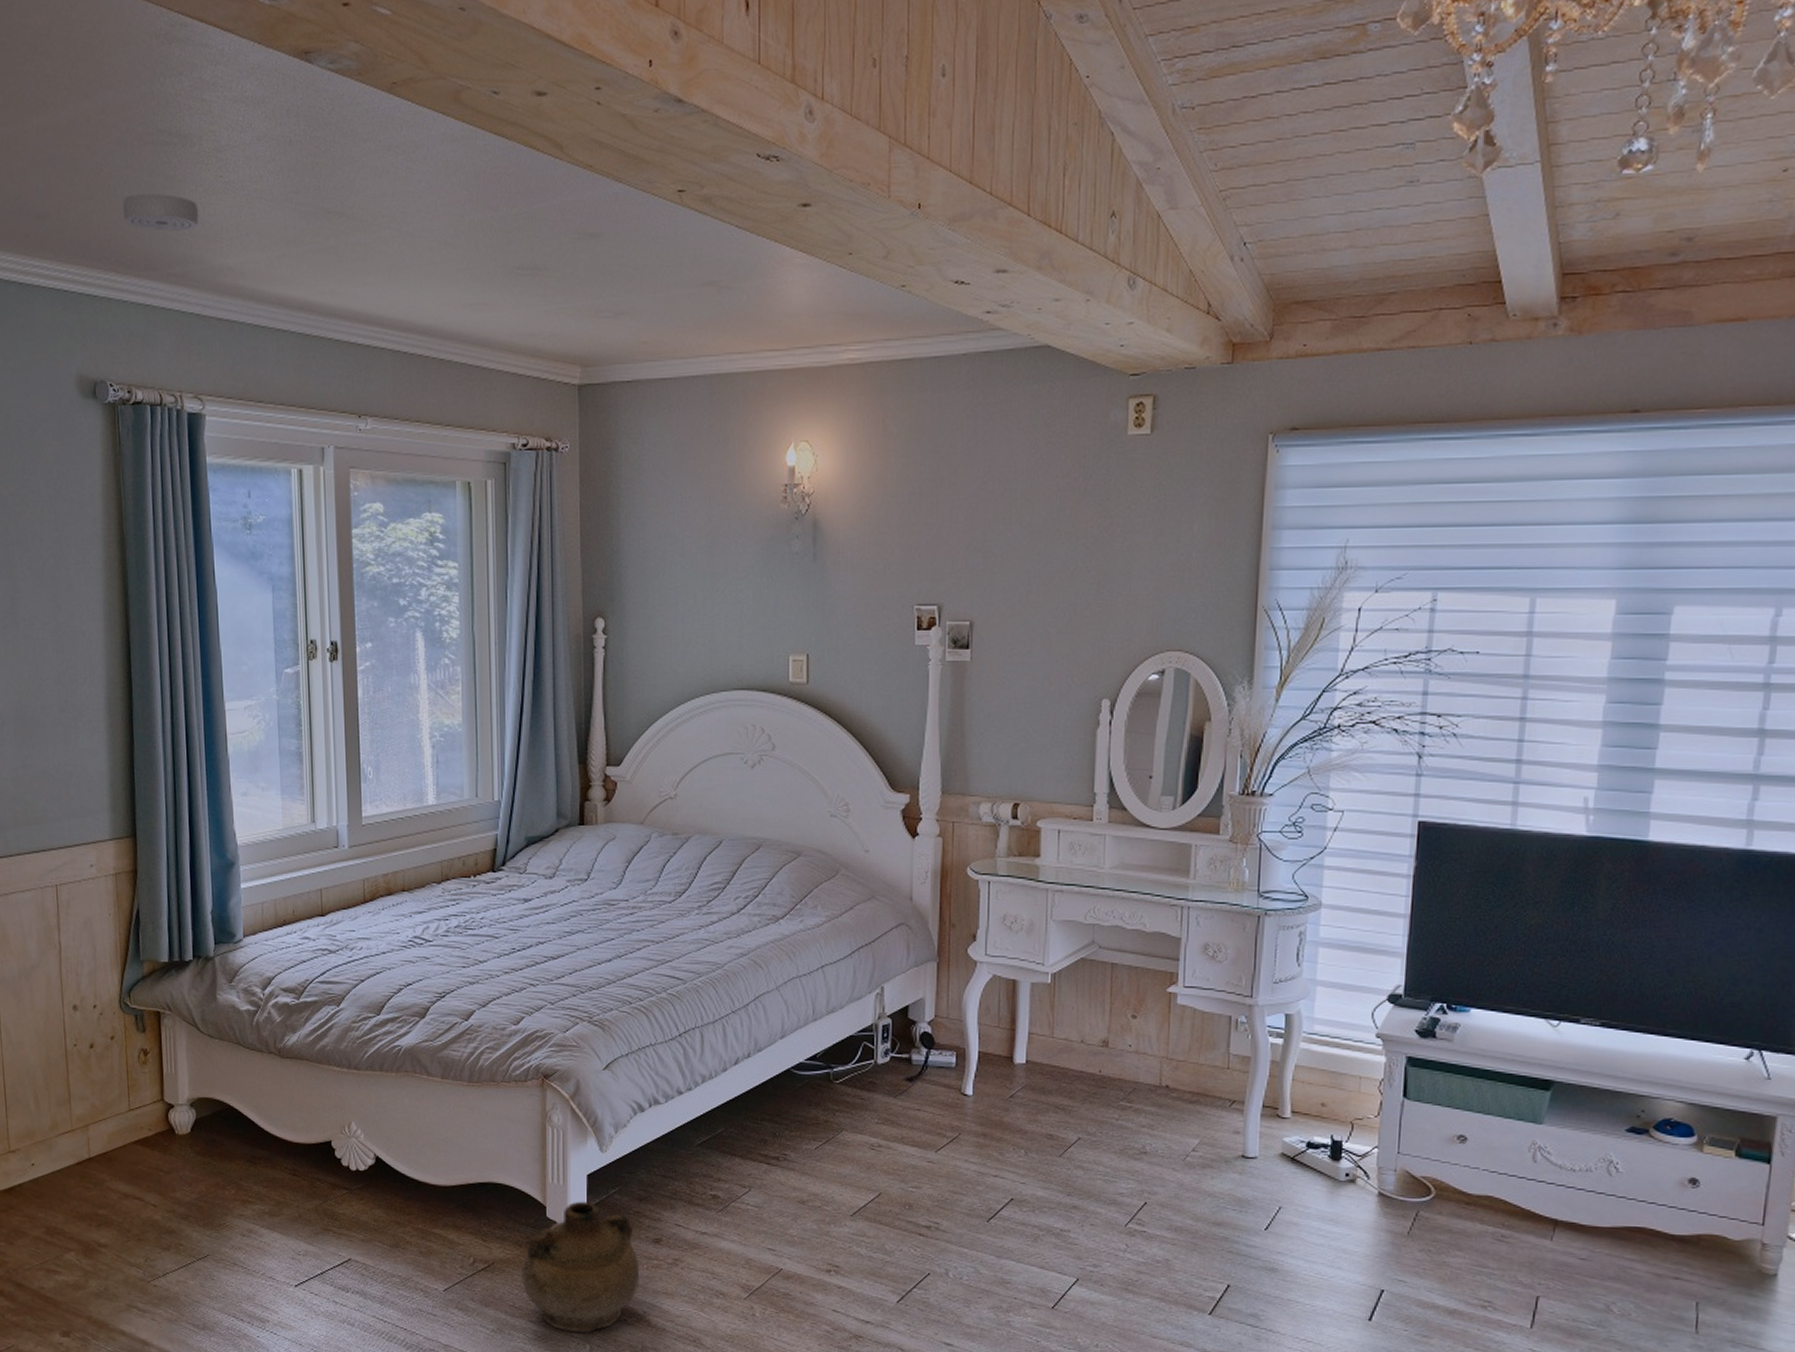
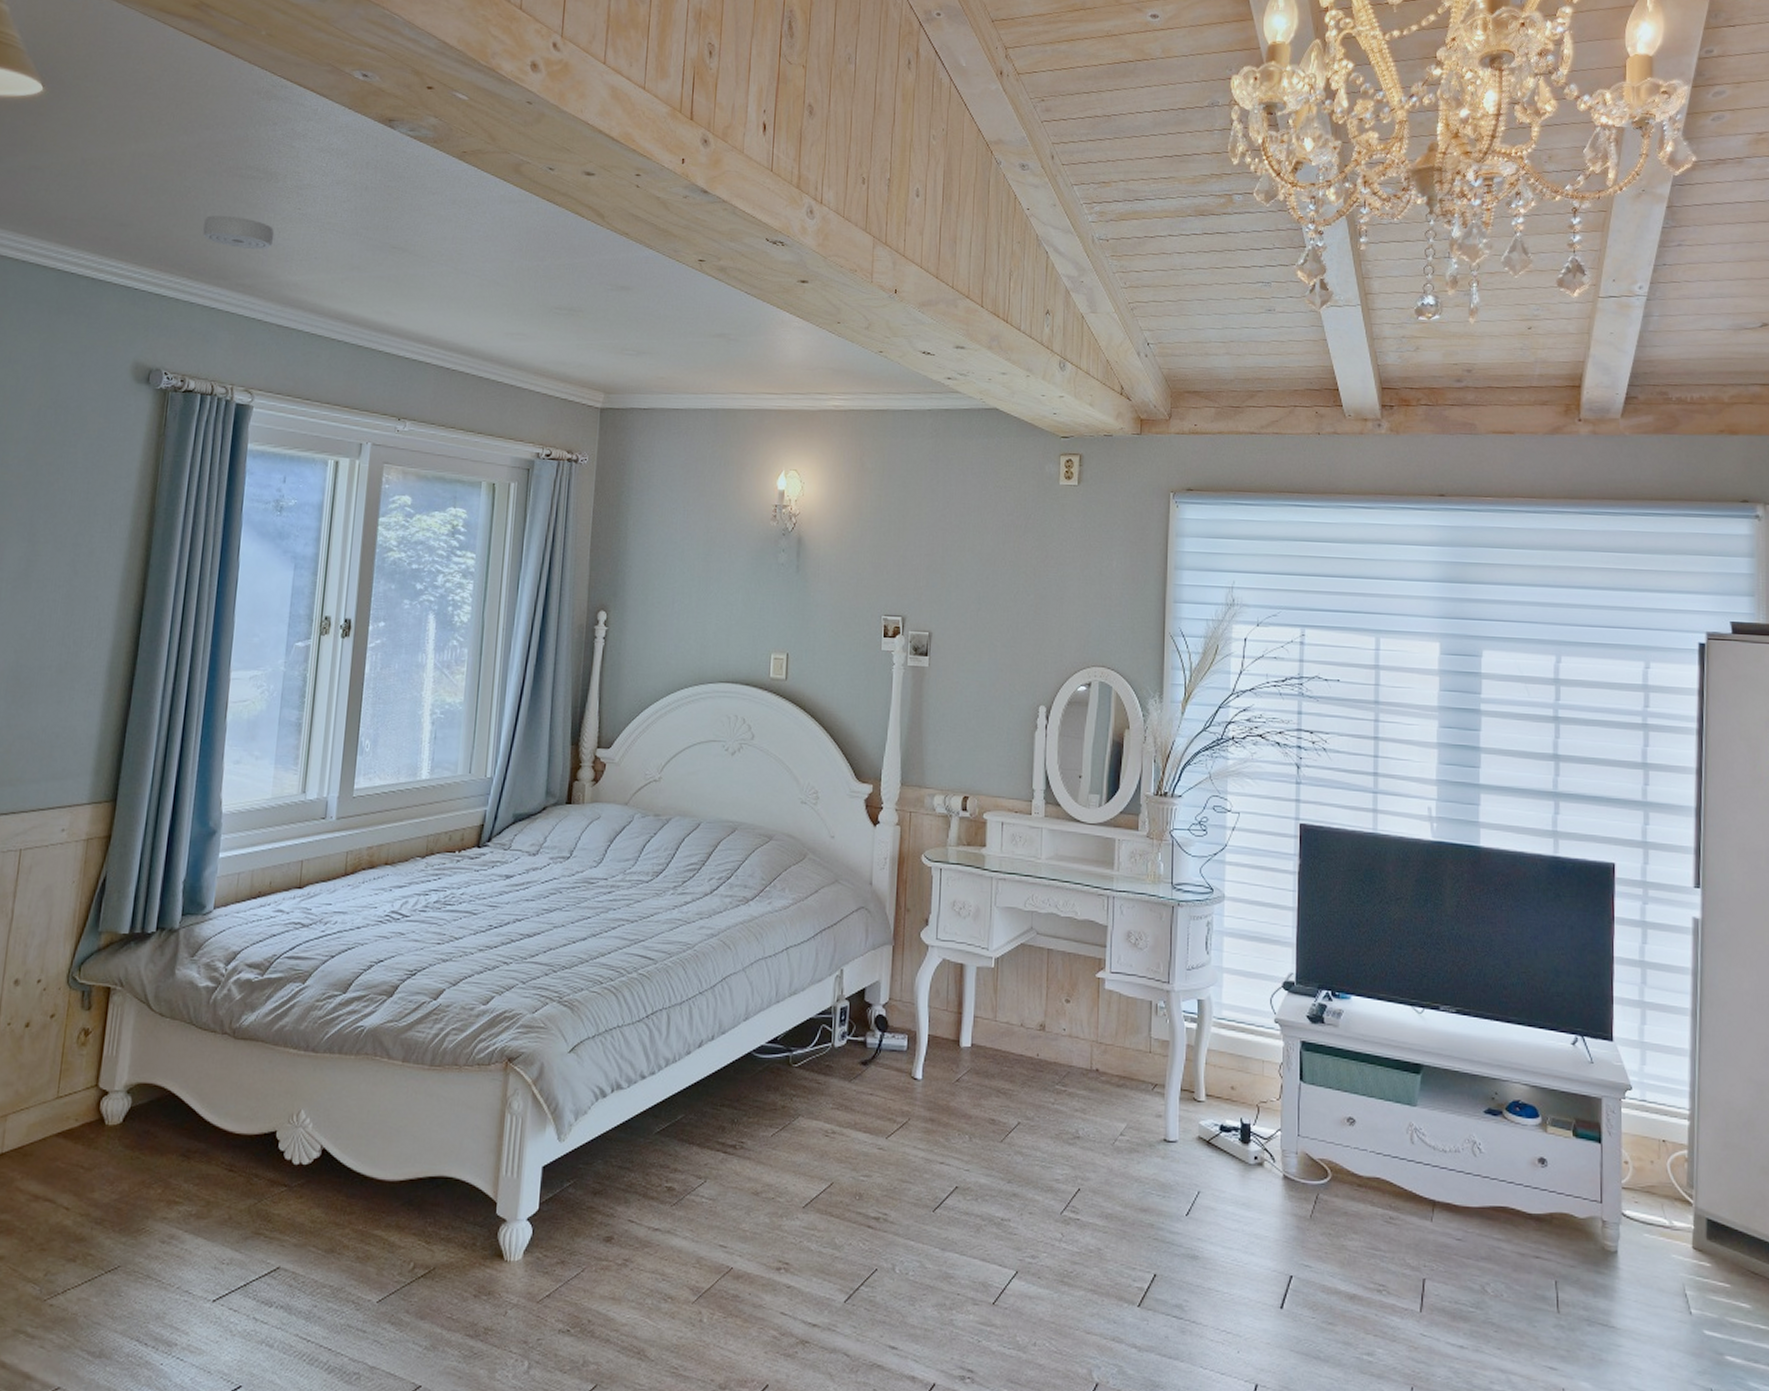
ceramic jug: present [522,1201,640,1333] -> none [463,1196,588,1348]

